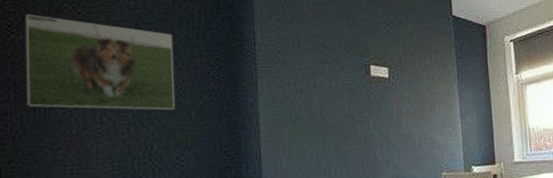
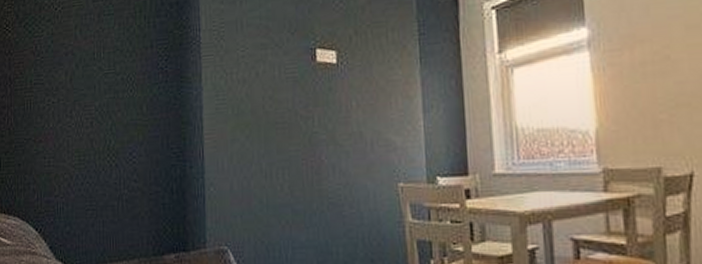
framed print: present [25,14,175,111] -> none [18,13,129,105]

